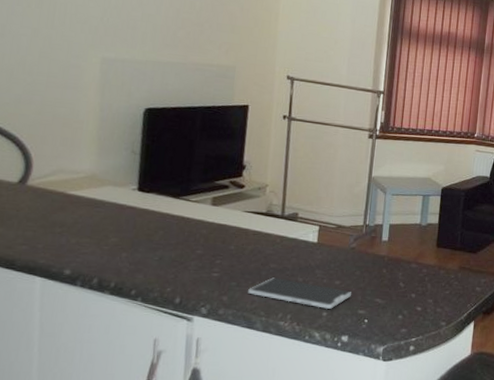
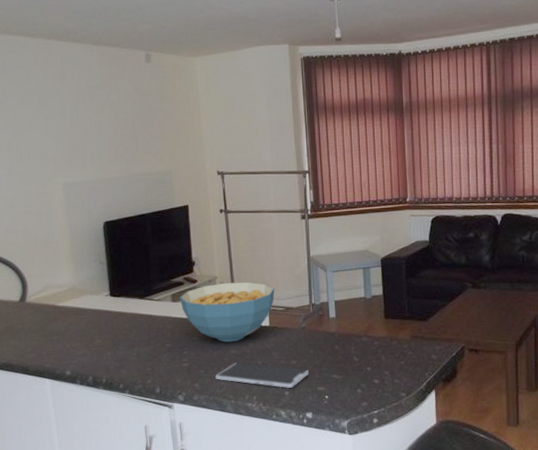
cereal bowl: none [221,192,329,256] -> present [180,281,275,342]

